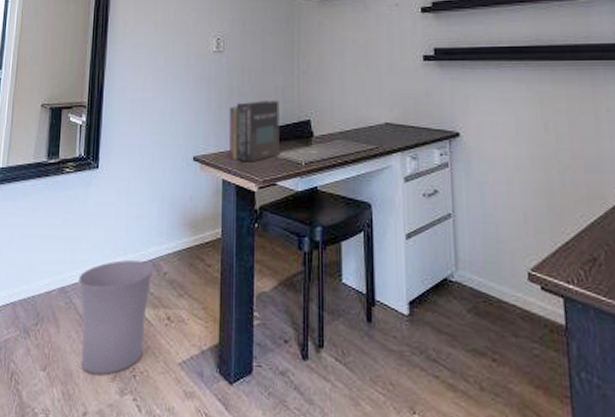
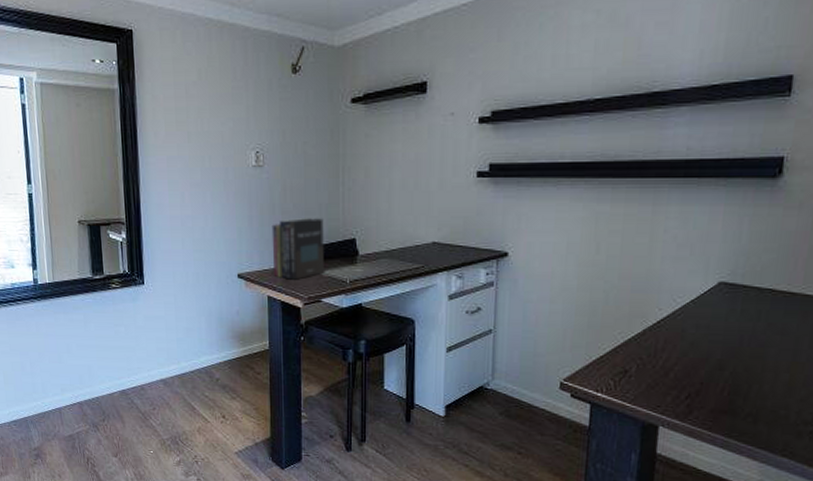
waste bin: present [78,260,154,375] -> none [137,368,207,461]

